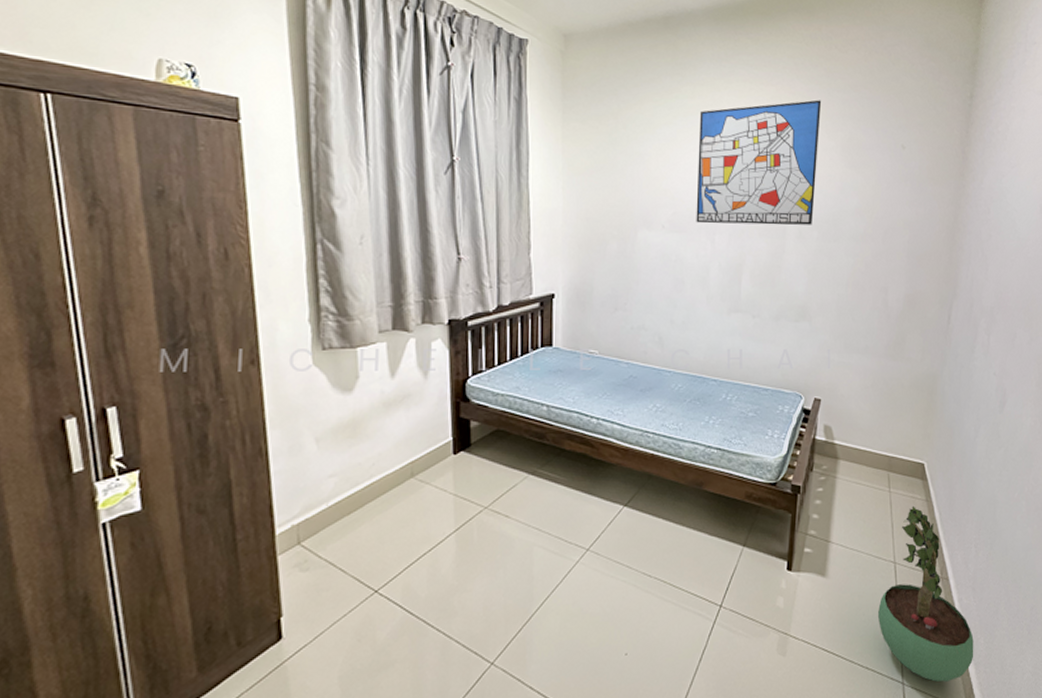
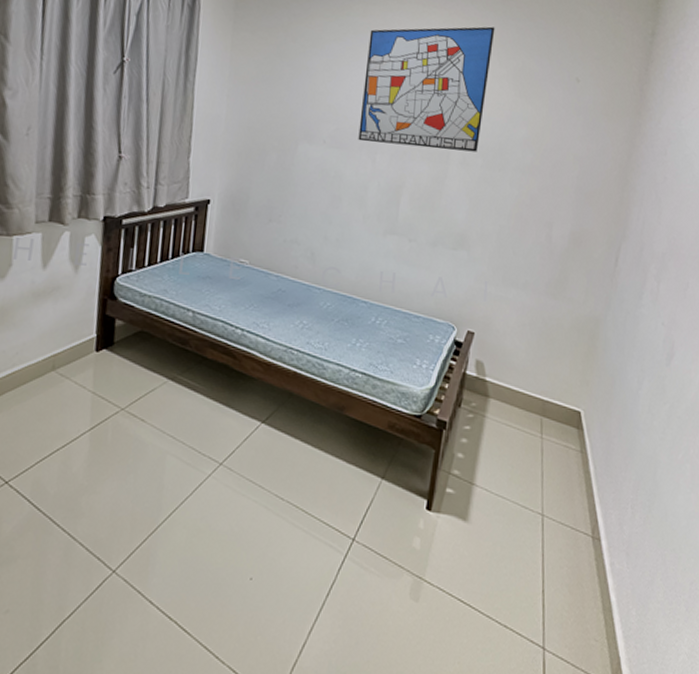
potted plant: present [878,505,974,682] -> none [521,455,625,653]

